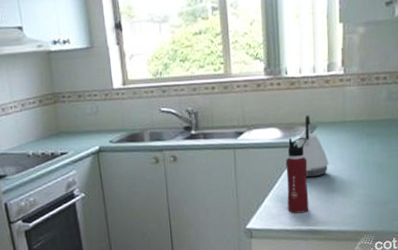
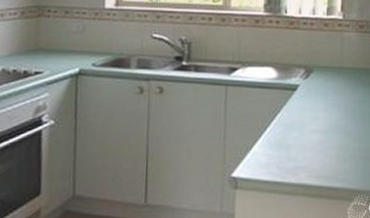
water bottle: present [285,138,309,213] -> none [278,79,302,164]
kettle: present [296,114,329,178] -> none [291,56,324,124]

